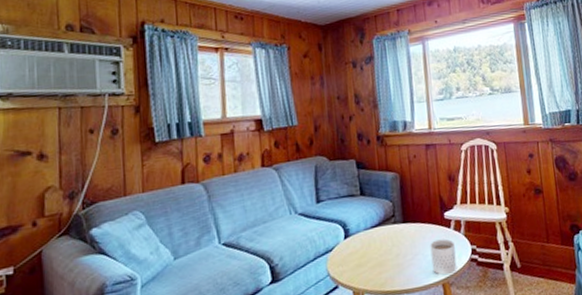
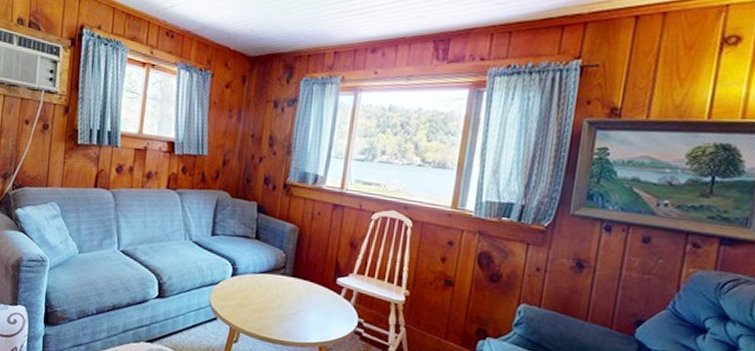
mug: present [430,239,457,276] -> none [312,302,341,340]

